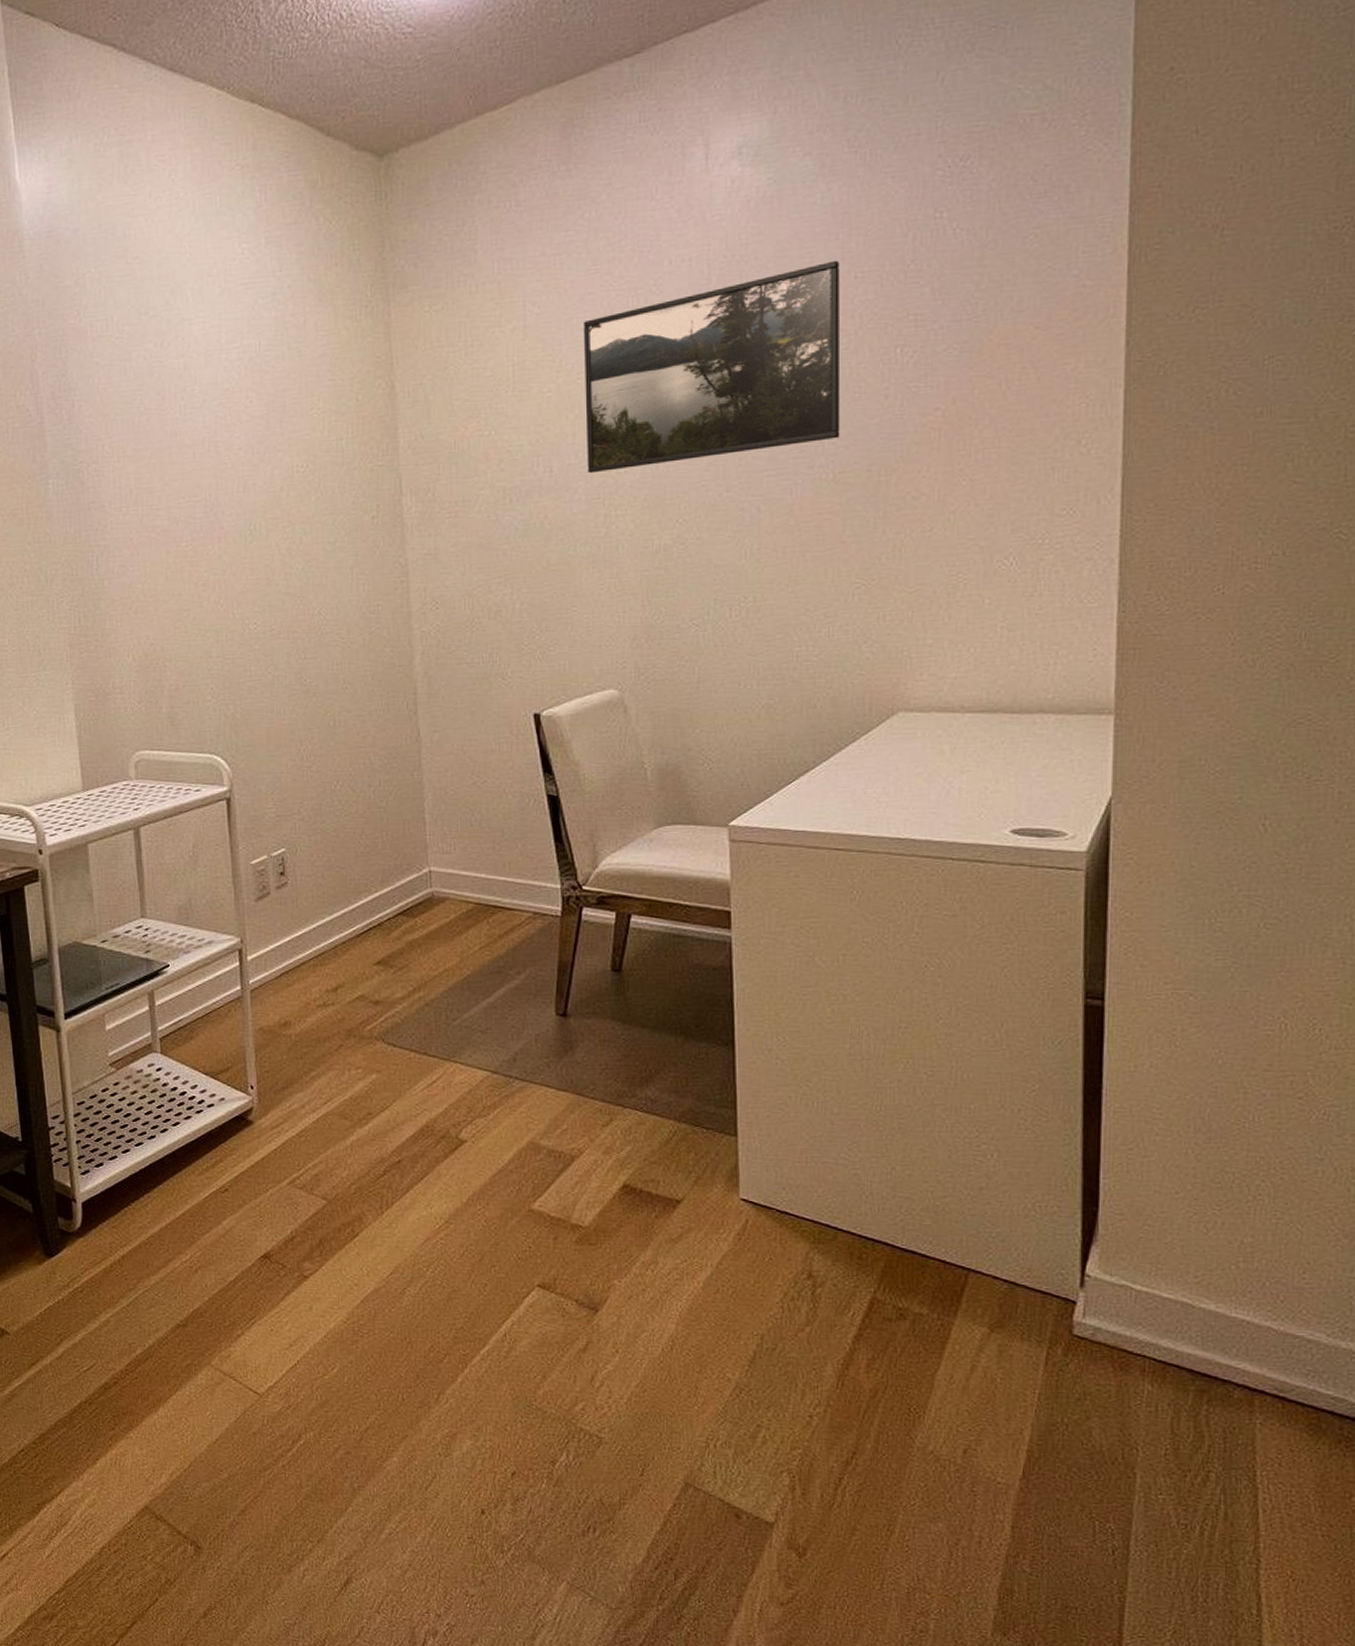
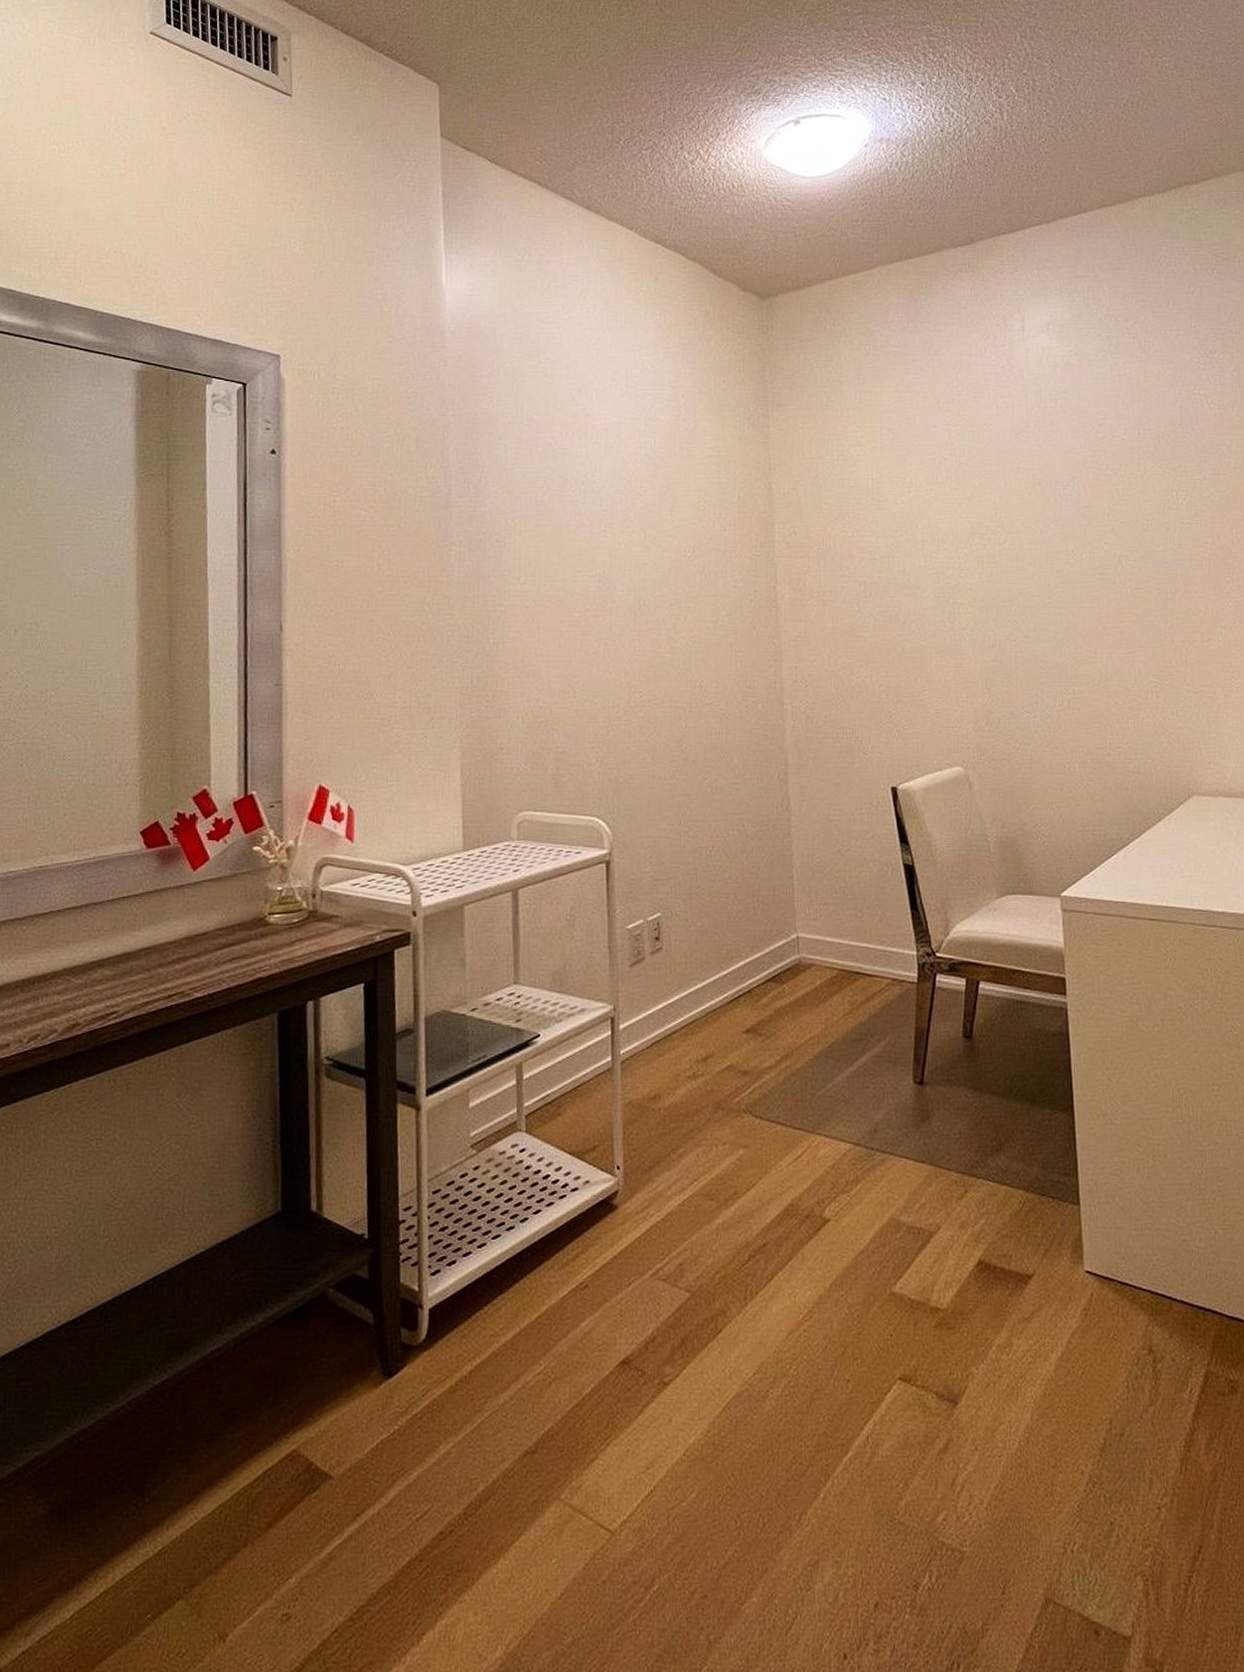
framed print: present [583,260,841,474] -> none [929,418,1135,575]

